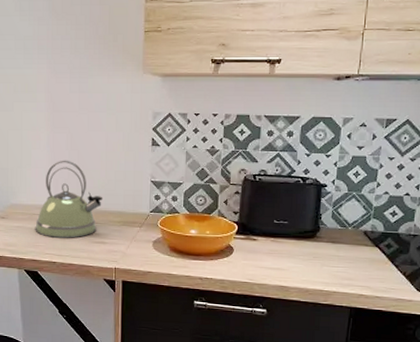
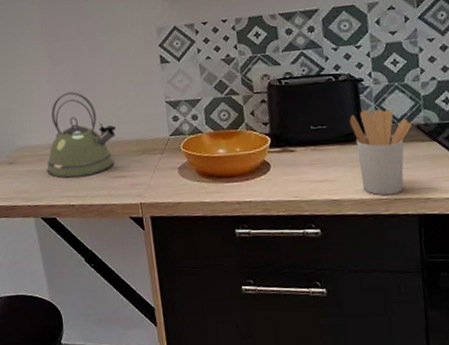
utensil holder: none [308,212,360,288] -> present [349,109,411,196]

